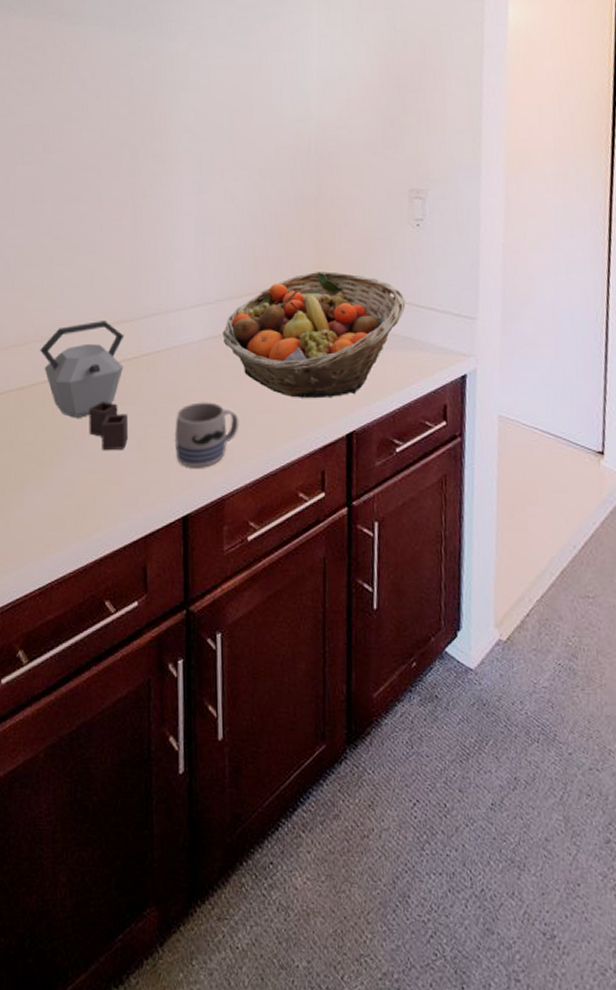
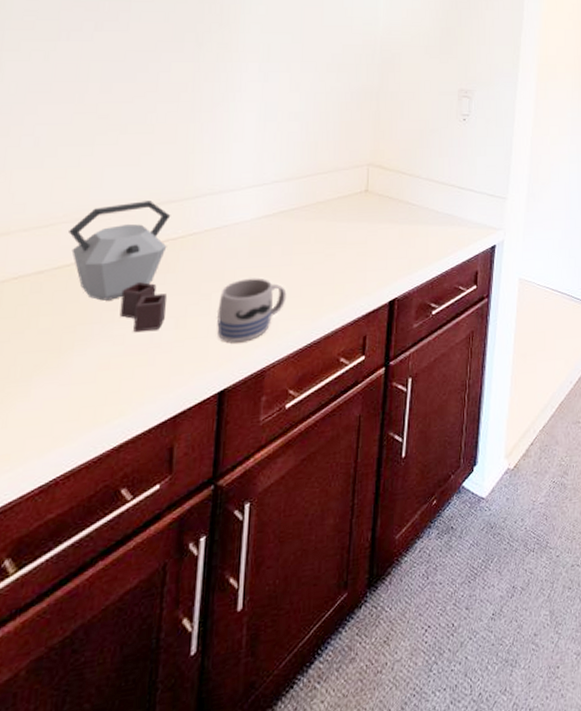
fruit basket: present [222,271,406,399] -> none [276,157,449,271]

